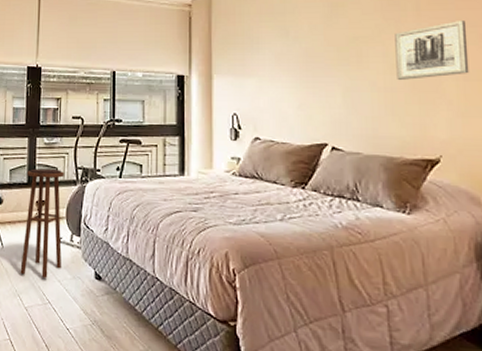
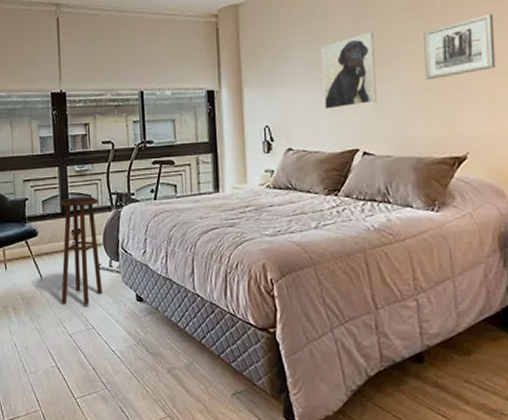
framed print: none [291,30,348,103] -> present [321,31,378,110]

